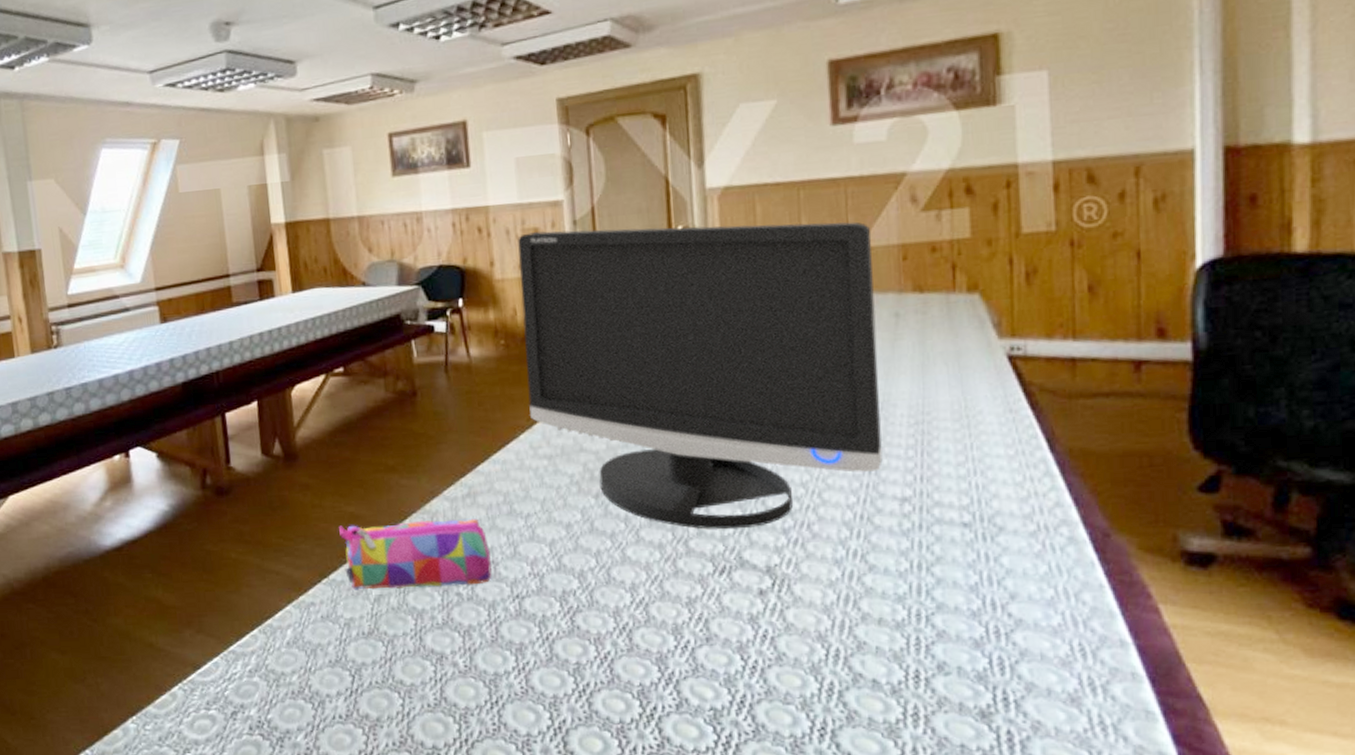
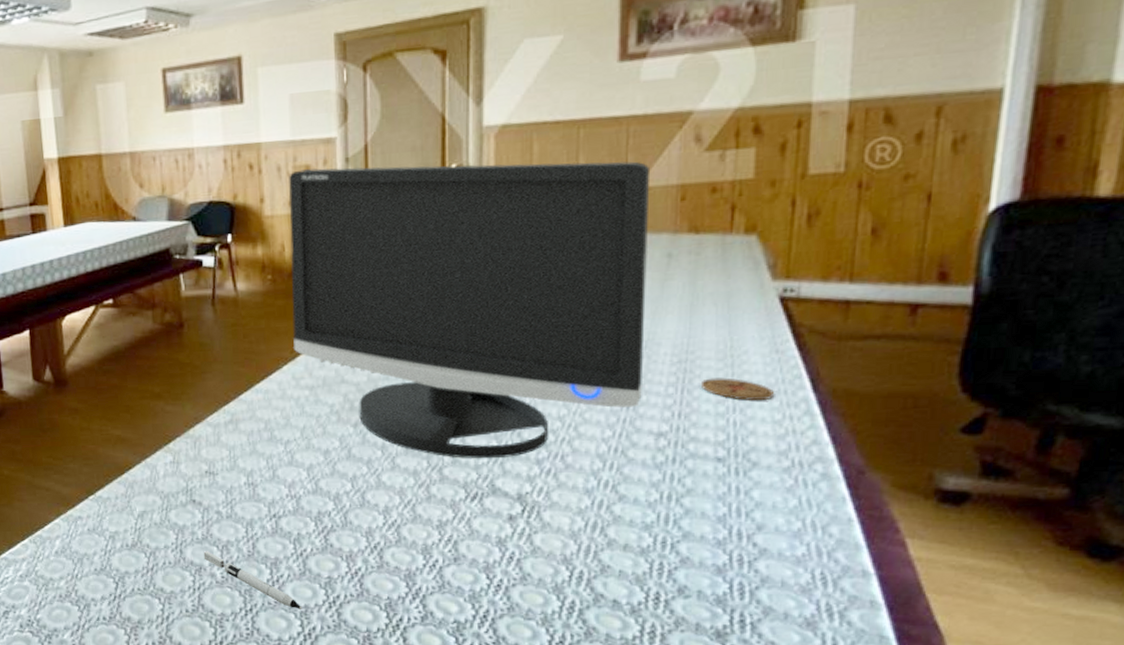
pencil case: present [339,518,492,590] -> none [106,443,251,507]
toy rocket: none [444,637,551,700] -> present [203,551,302,609]
coaster: none [939,439,1014,463] -> present [700,377,775,401]

